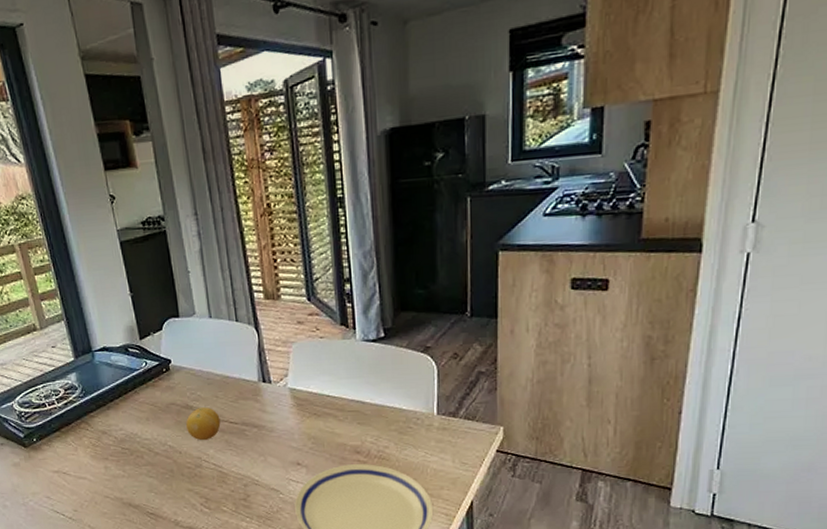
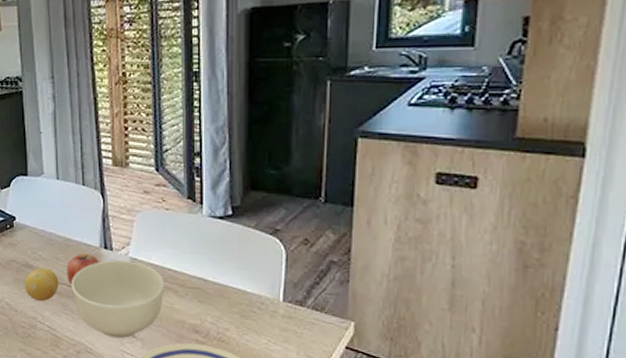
fruit: none [227,388,260,422] -> present [67,253,100,286]
bowl: none [232,392,325,468] -> present [71,260,165,338]

